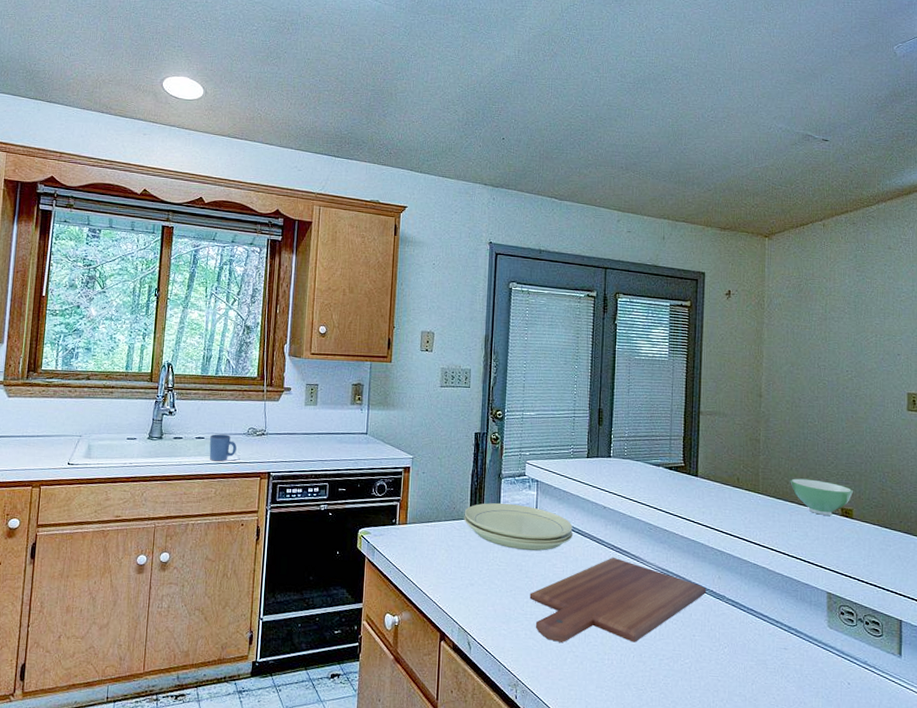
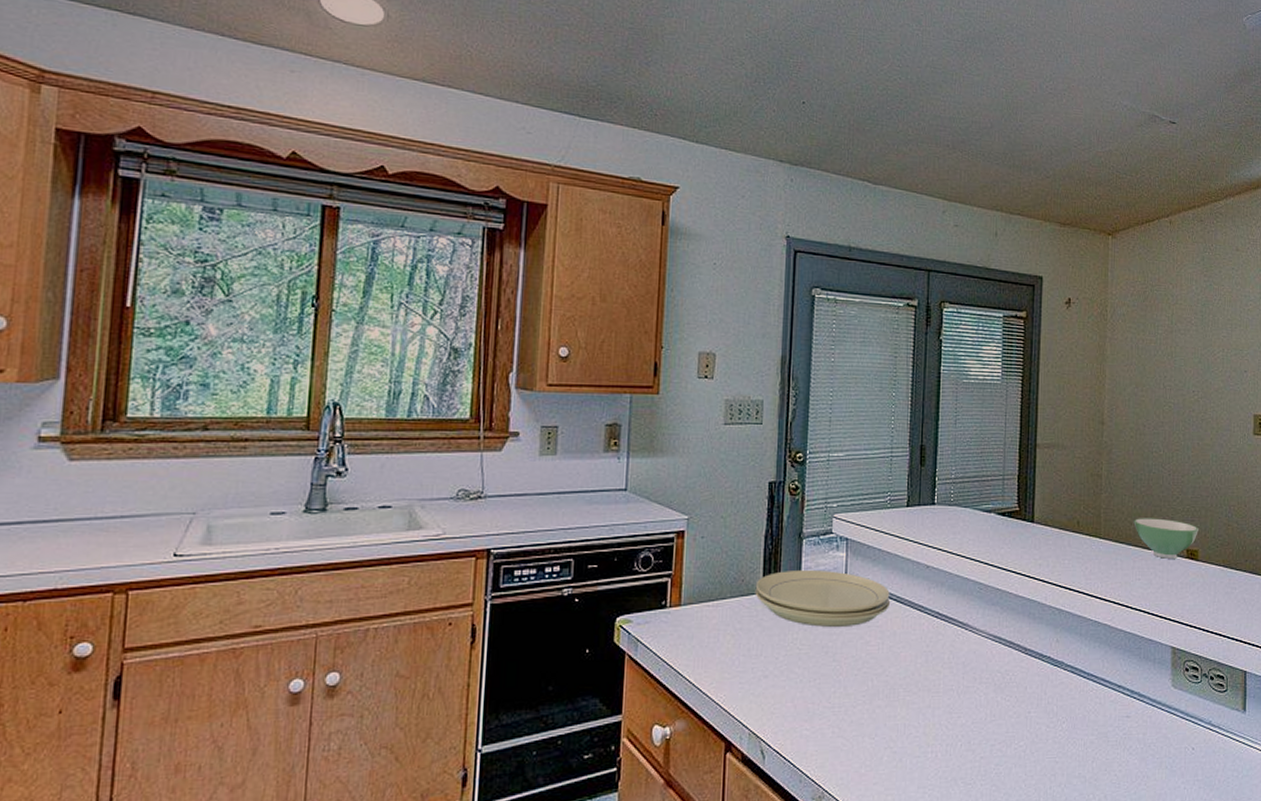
mug: present [209,434,237,463] -> none [399,500,441,540]
cutting board: present [529,557,707,643] -> none [837,626,1044,738]

